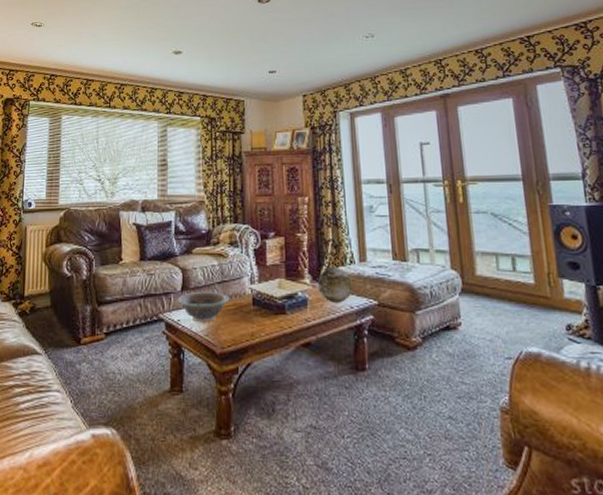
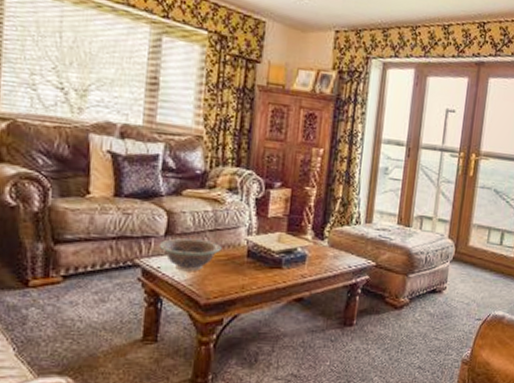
decorative orb: present [317,267,353,303] -> none [318,225,355,262]

